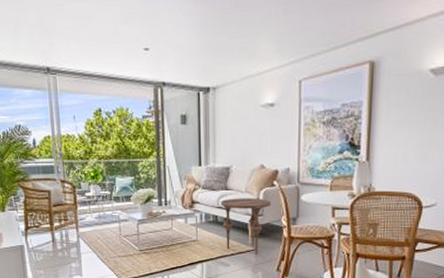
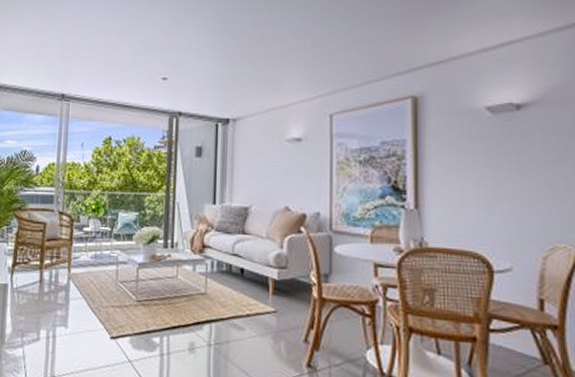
side table: present [221,198,271,255] -> none [237,244,297,318]

